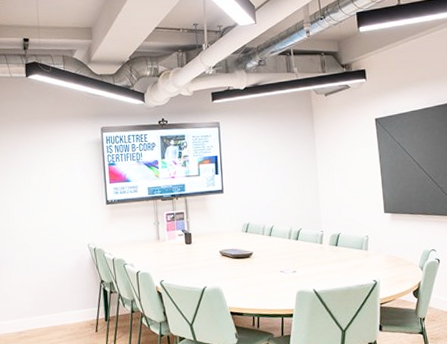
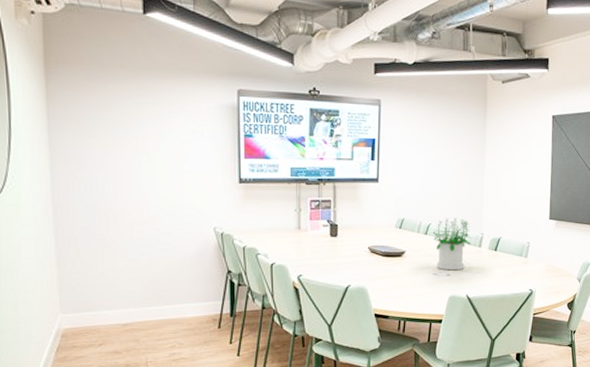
potted plant: none [277,218,313,268] -> present [433,218,471,271]

